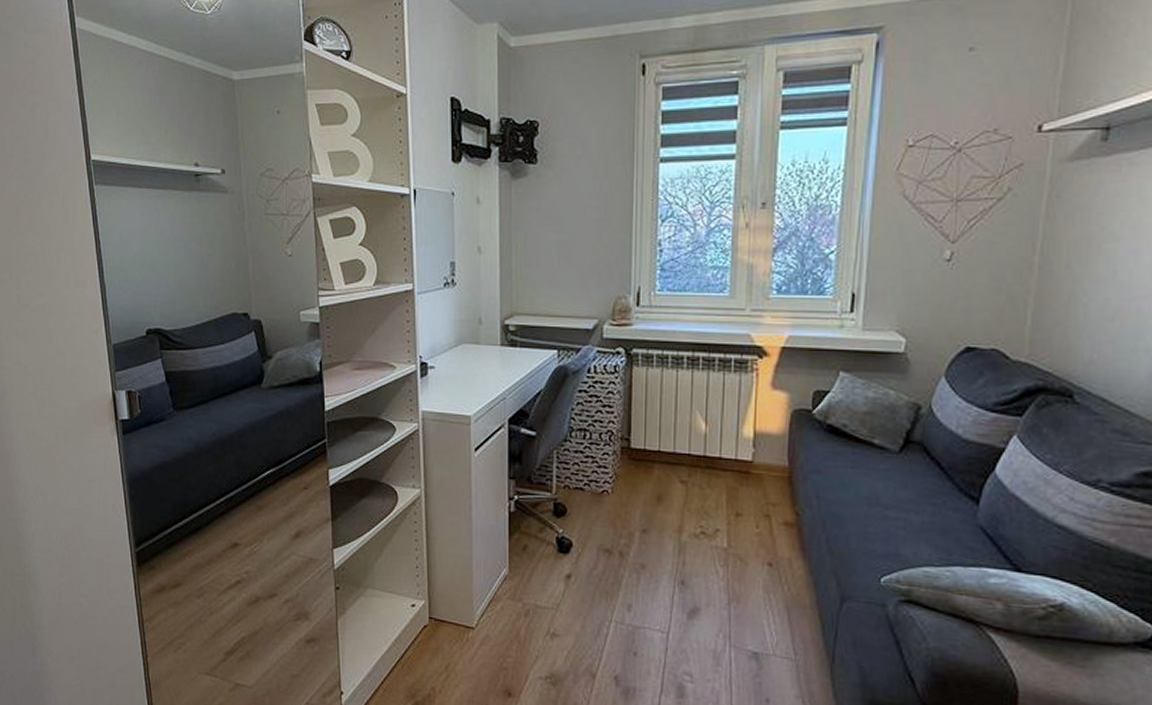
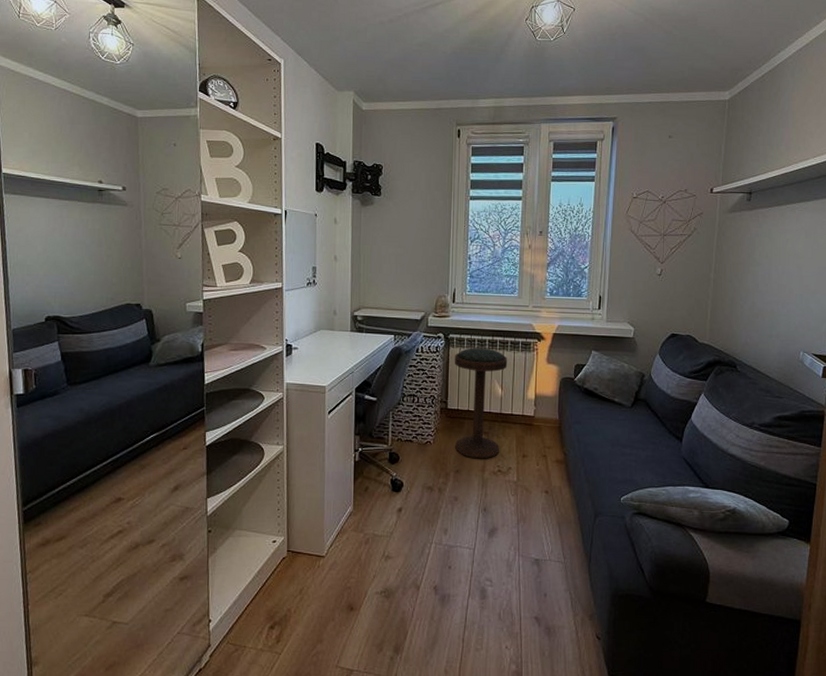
bar stool: none [639,367,715,517] -> present [454,347,508,459]

